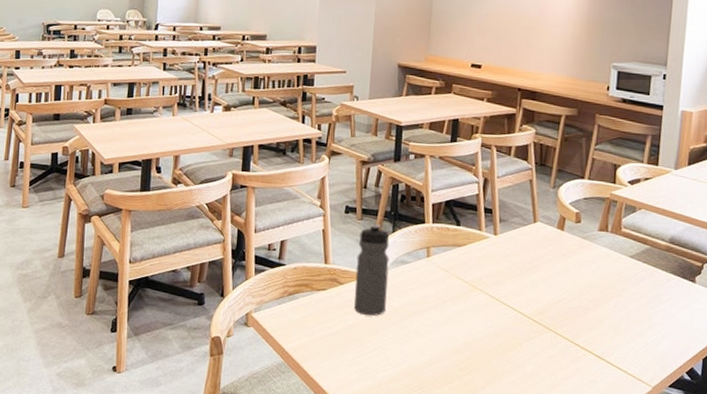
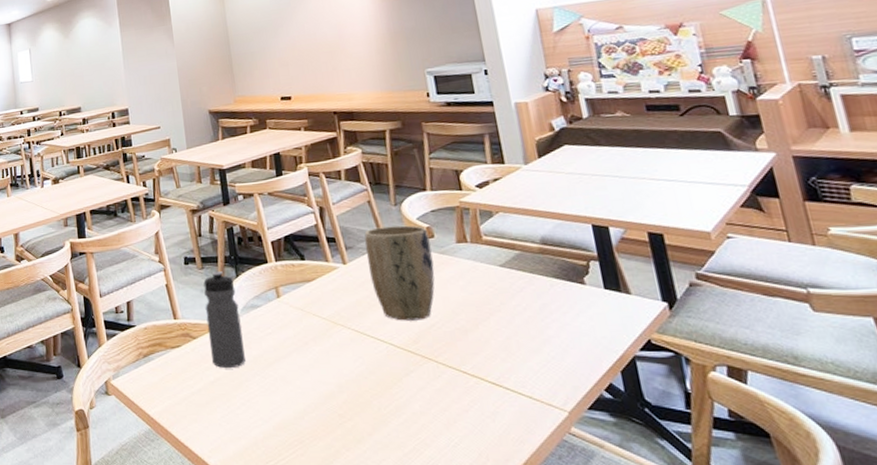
plant pot: none [516,205,577,295] -> present [364,225,435,321]

